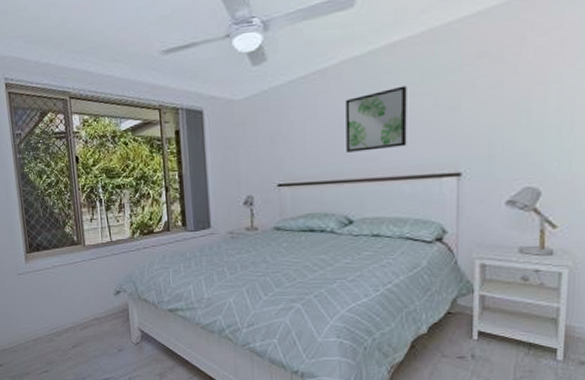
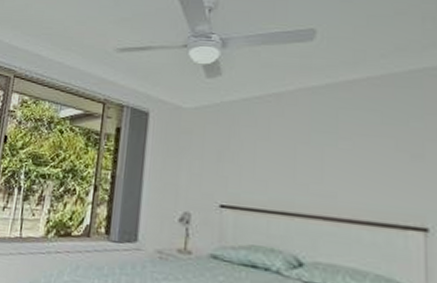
wall art: present [345,85,407,153] -> none [299,123,366,188]

